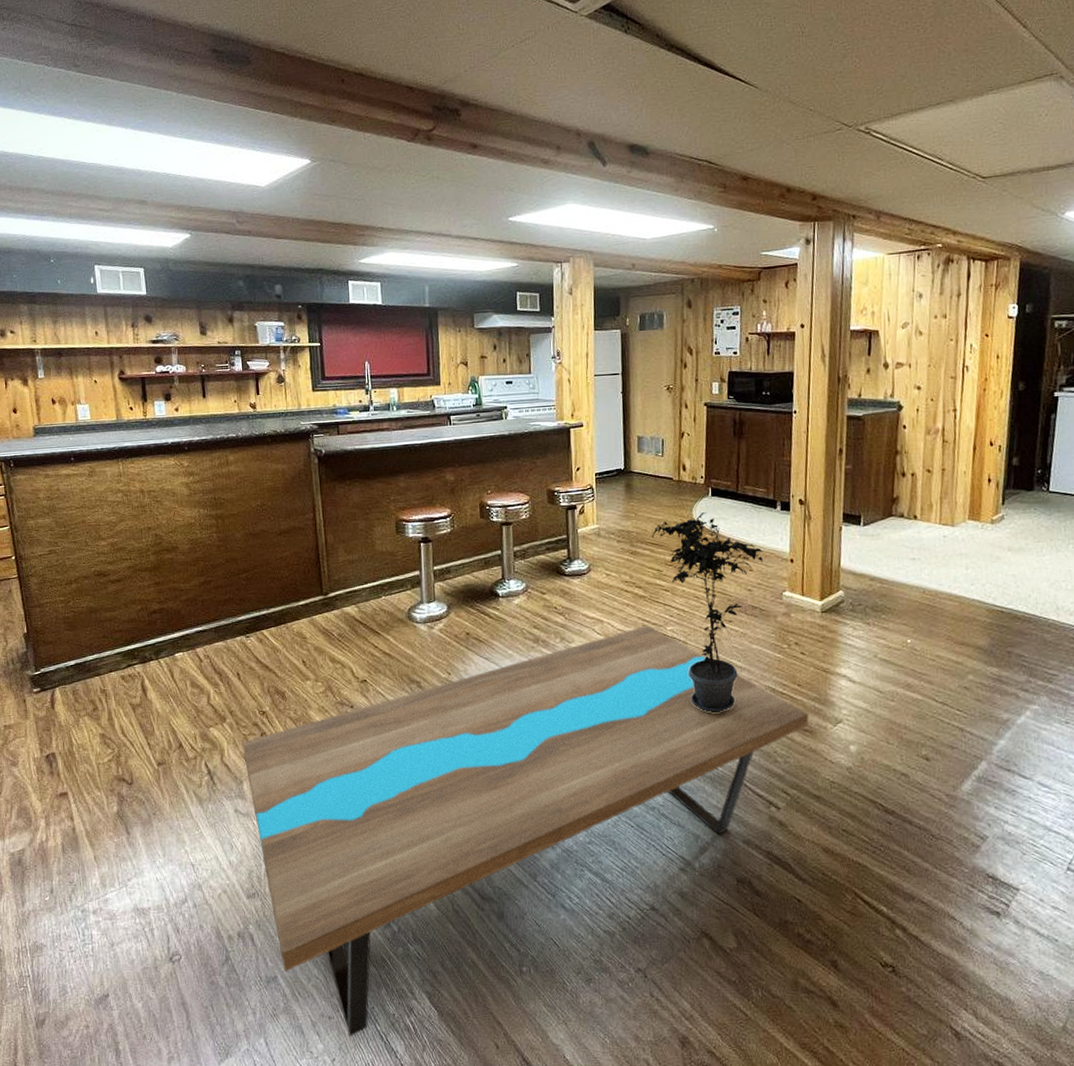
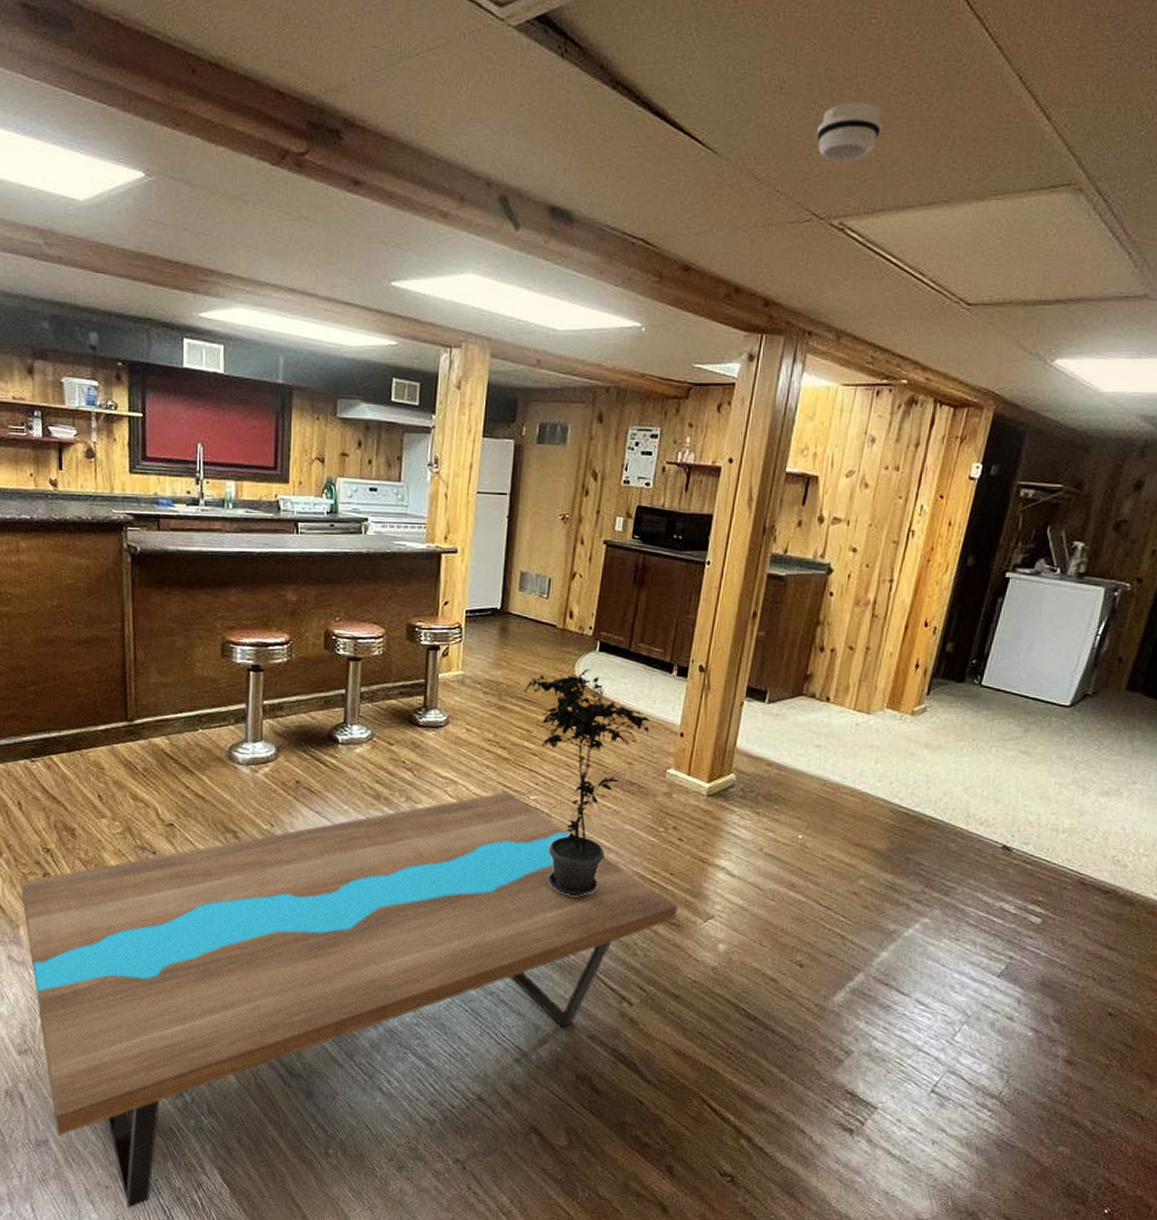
smoke detector: none [836,33,889,82] -> present [817,101,882,162]

